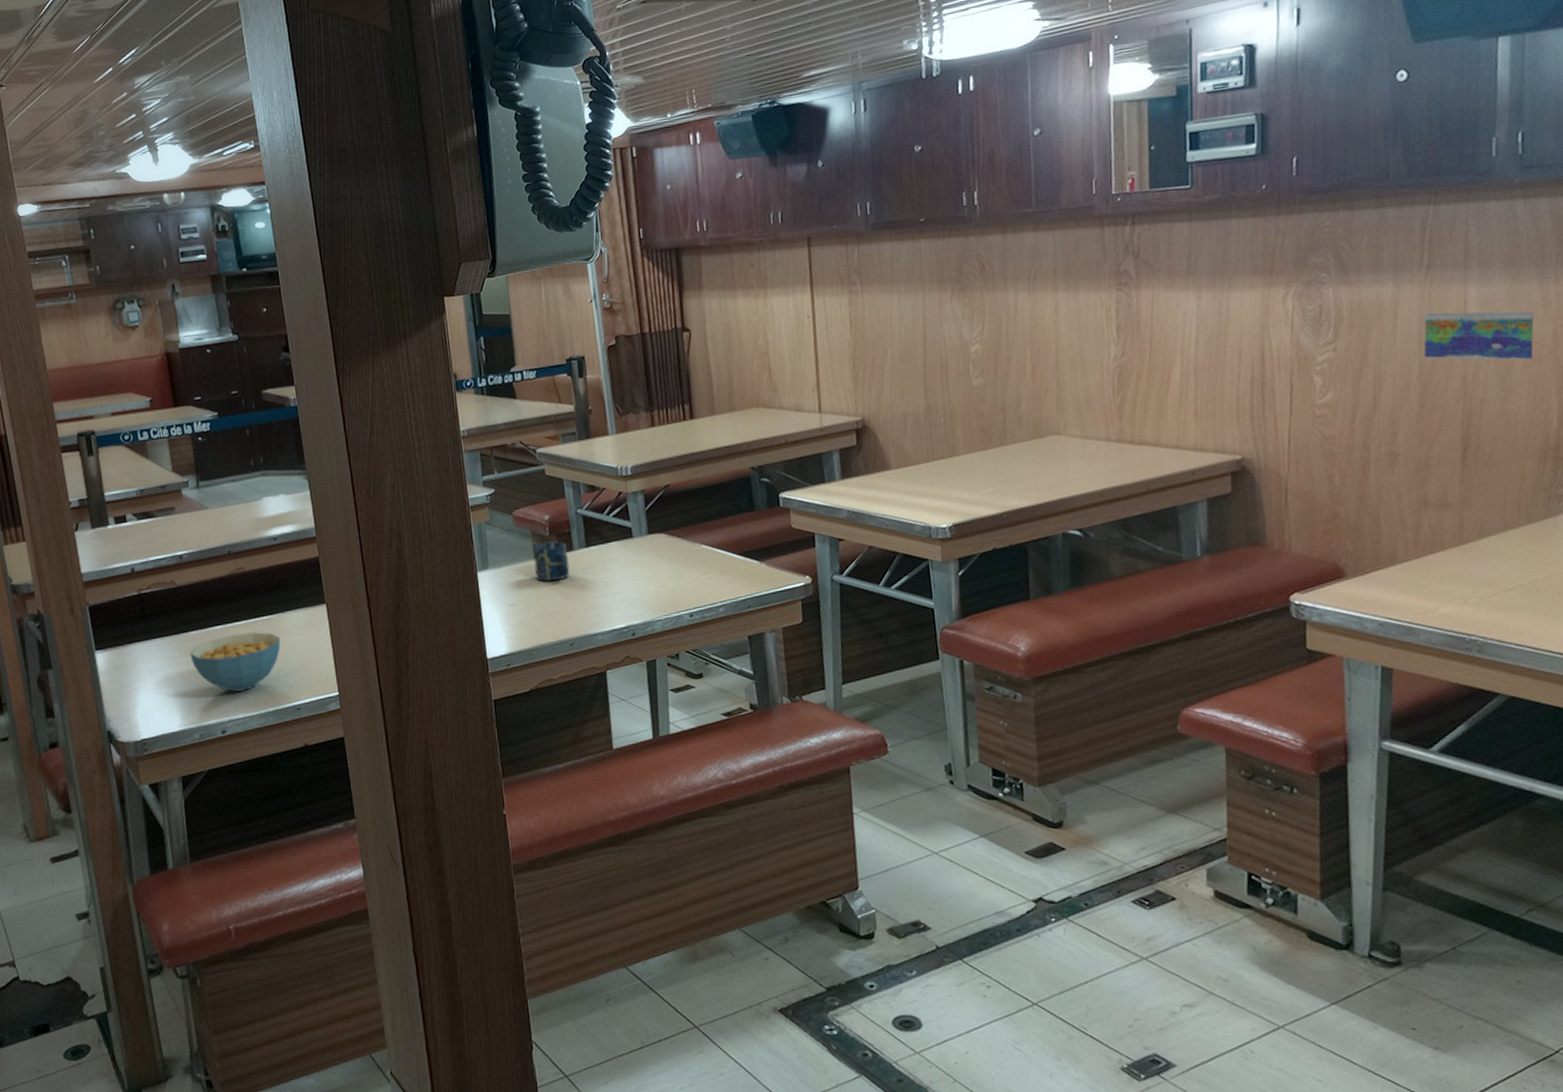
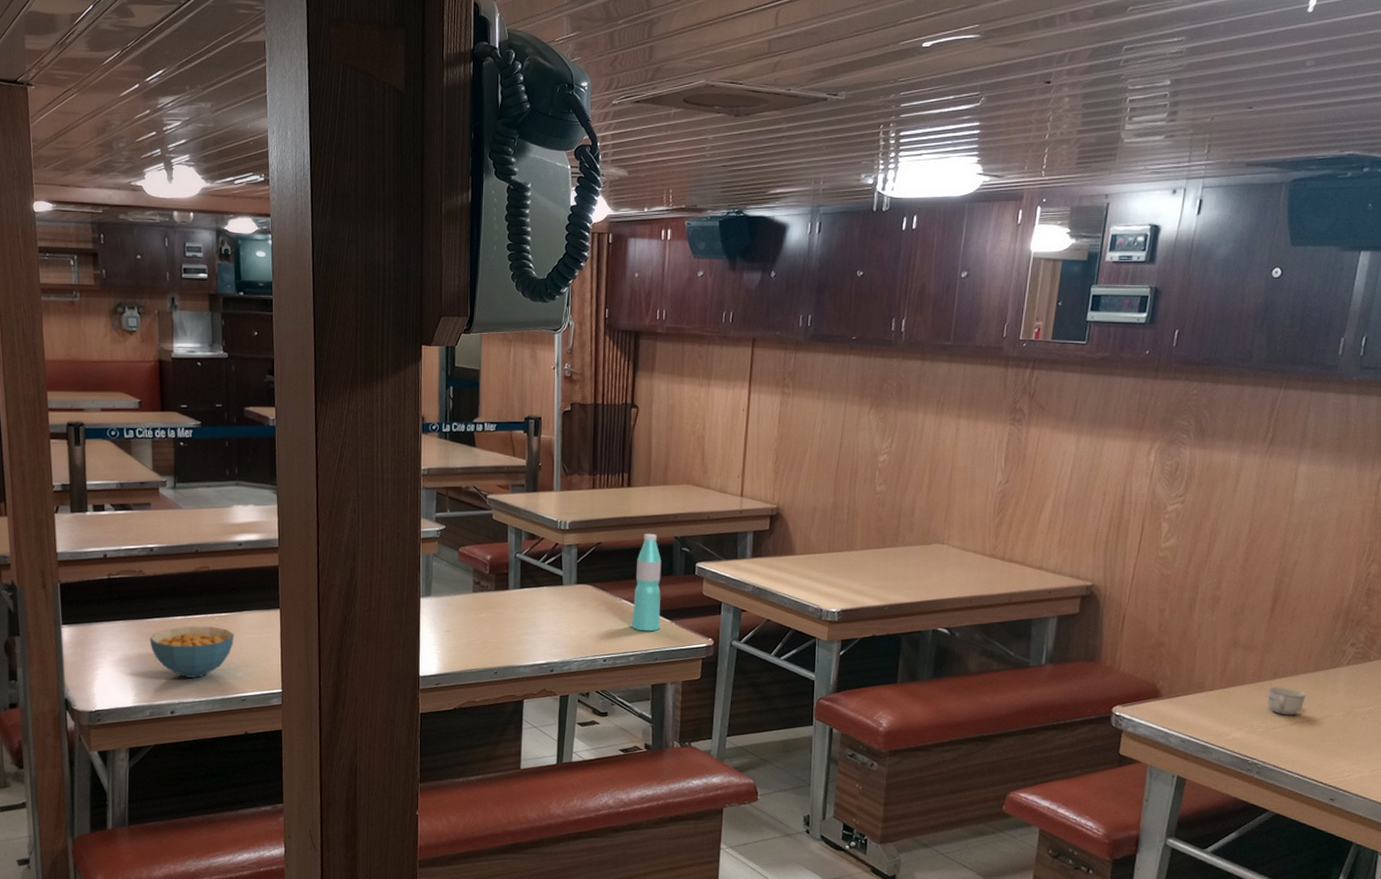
cup: present [532,541,570,582] -> none [472,579,504,615]
water bottle: none [712,467,749,578] -> present [631,533,662,632]
map: present [1423,311,1534,361] -> none [1254,481,1349,534]
cup: none [1475,547,1523,580] -> present [1267,687,1306,716]

